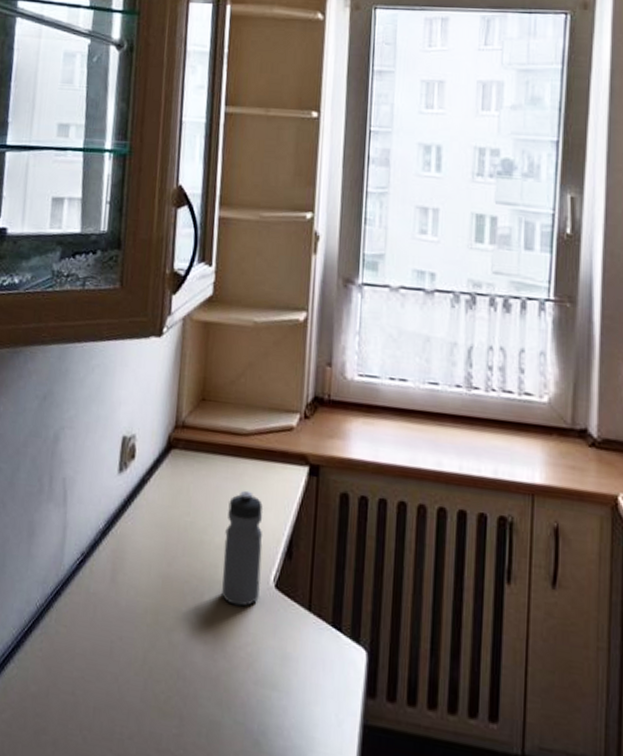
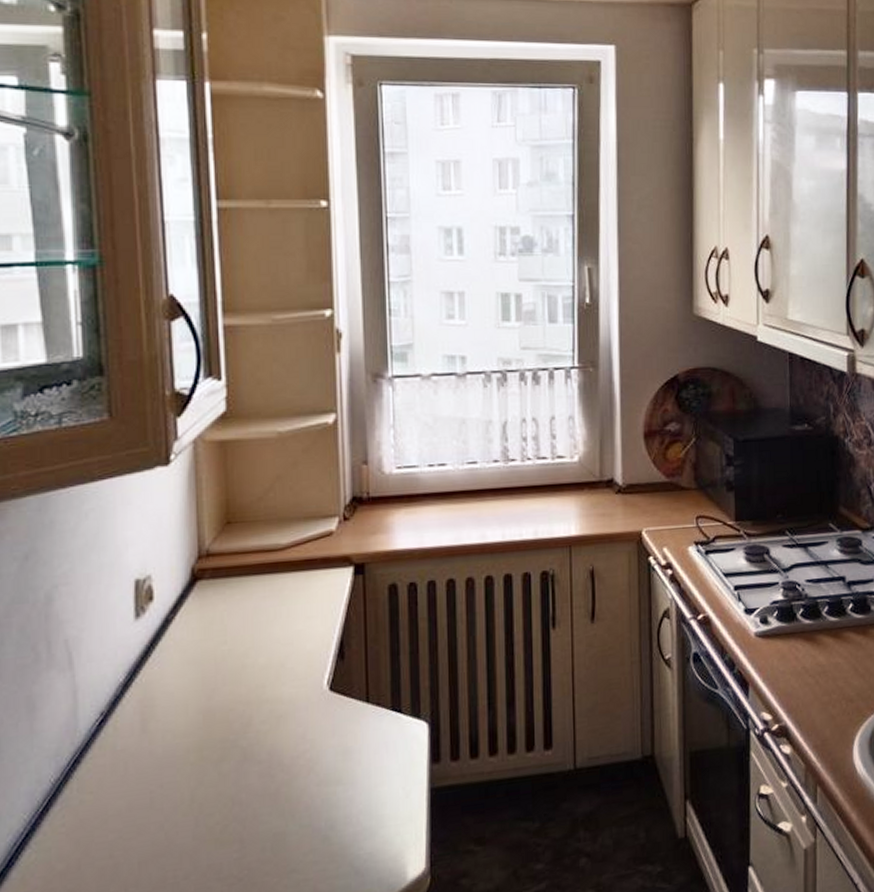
water bottle: present [222,490,264,607] -> none [269,604,313,719]

